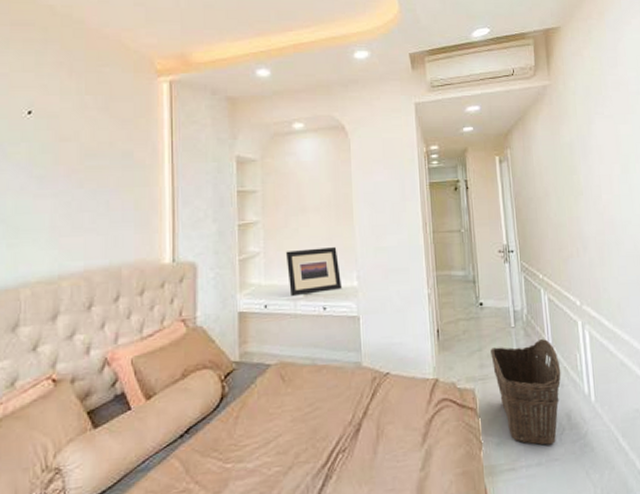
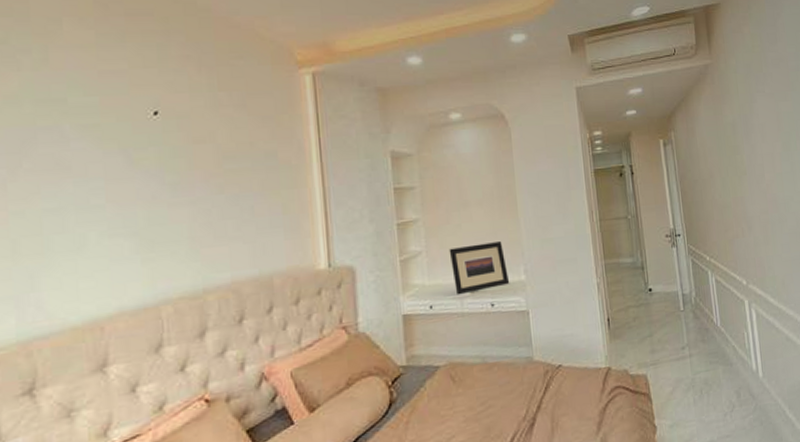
wicker basket: present [491,338,561,445] -> none [661,319,730,423]

